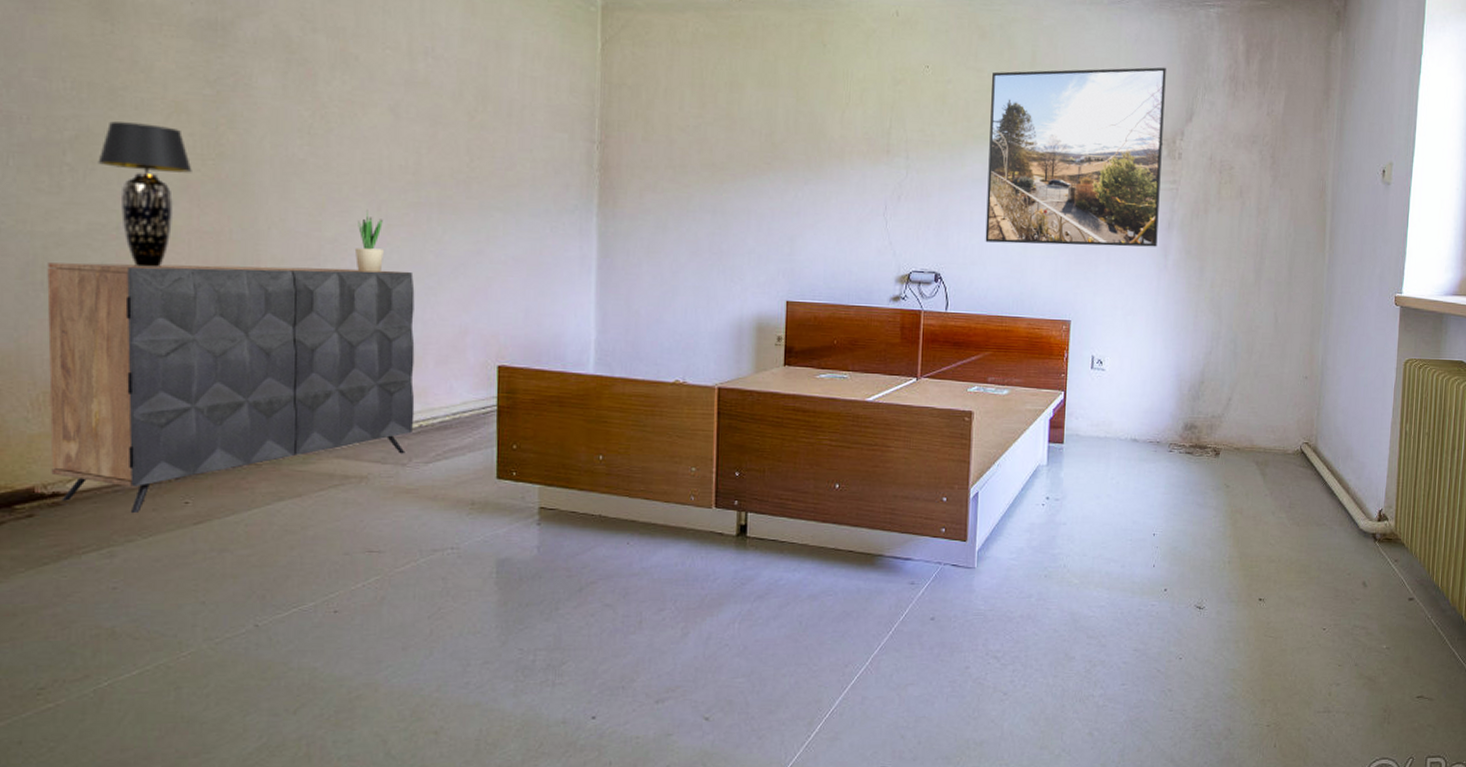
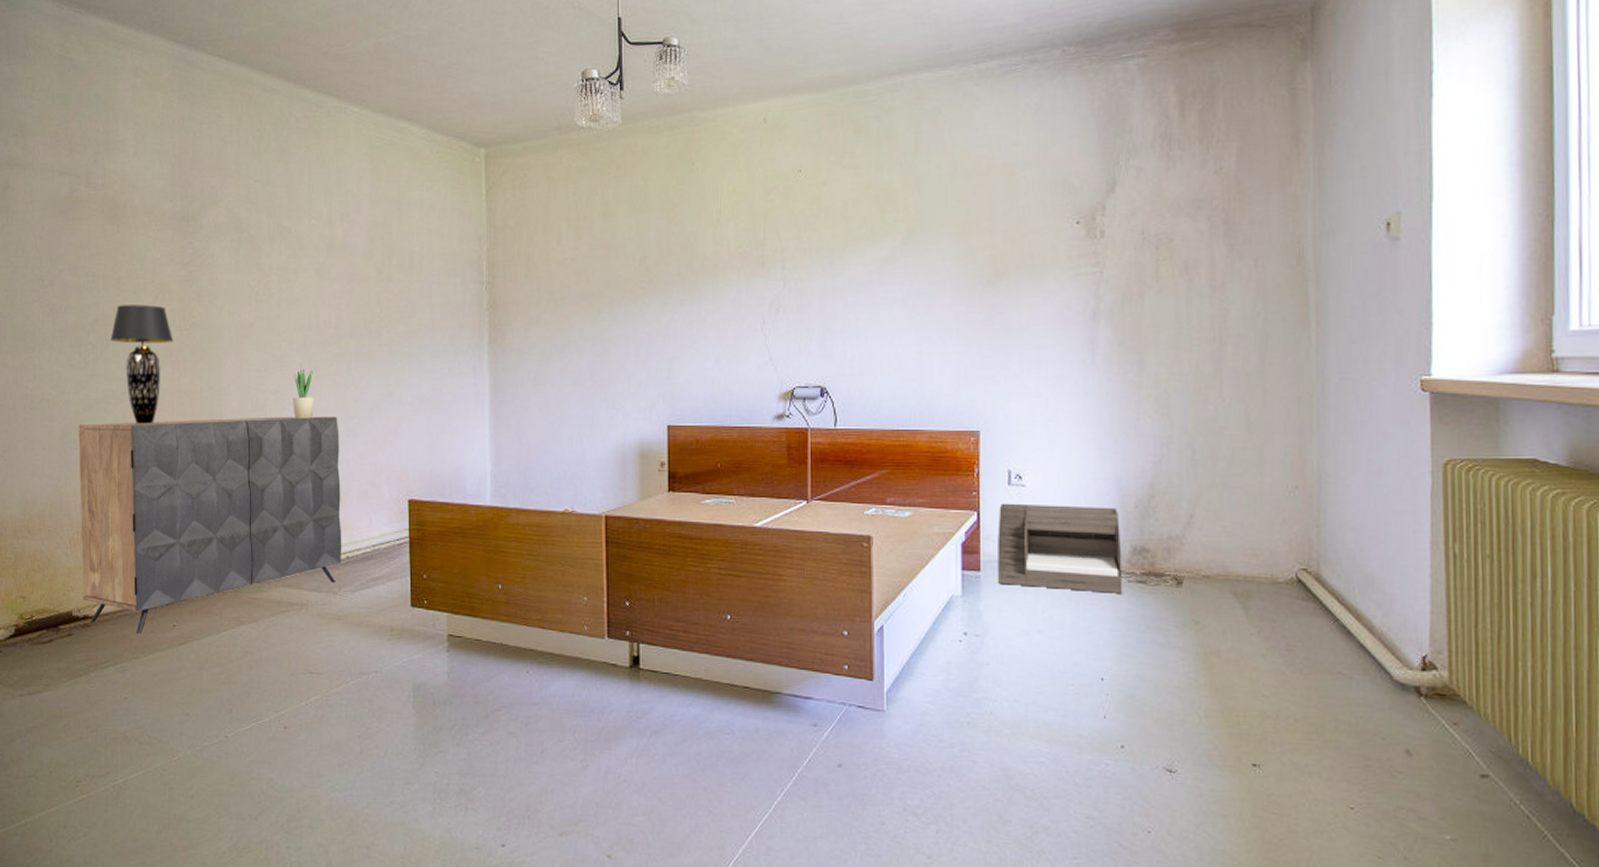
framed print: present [985,67,1166,247] -> none [870,135,1081,350]
bed: none [1078,384,1177,463] -> present [997,503,1123,593]

